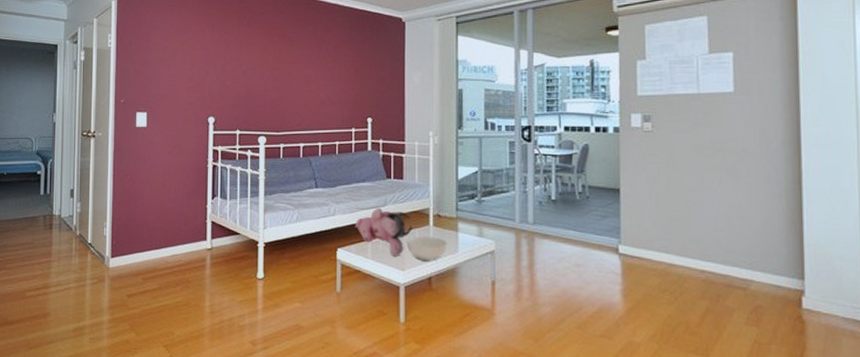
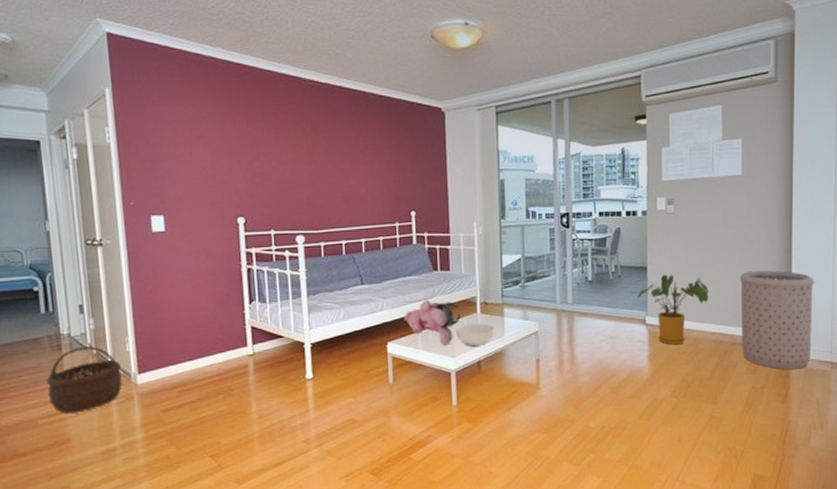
wicker basket: none [37,228,98,289] -> present [46,346,122,413]
house plant: none [609,198,696,281] -> present [638,274,709,345]
laundry basket: none [734,202,836,326] -> present [739,270,815,370]

